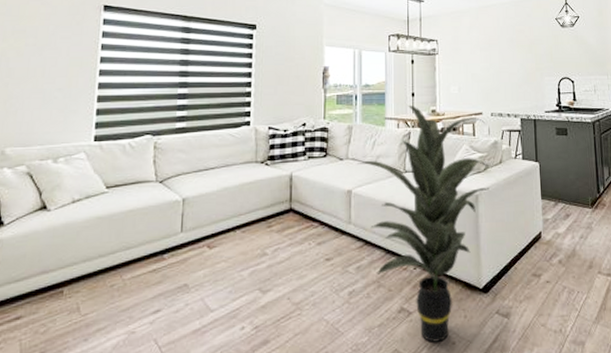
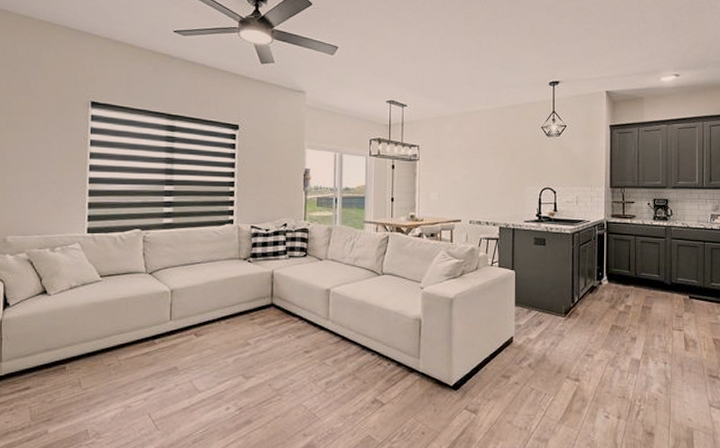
indoor plant: present [357,106,490,342] -> none [336,210,466,431]

